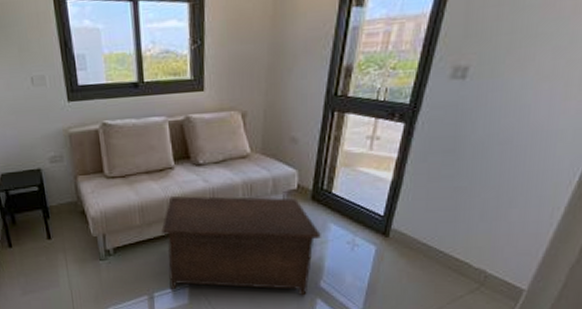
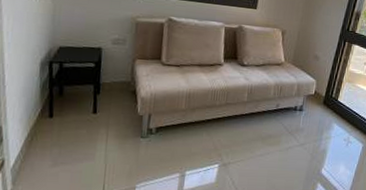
cabinet: present [161,196,321,296] -> none [201,88,327,180]

